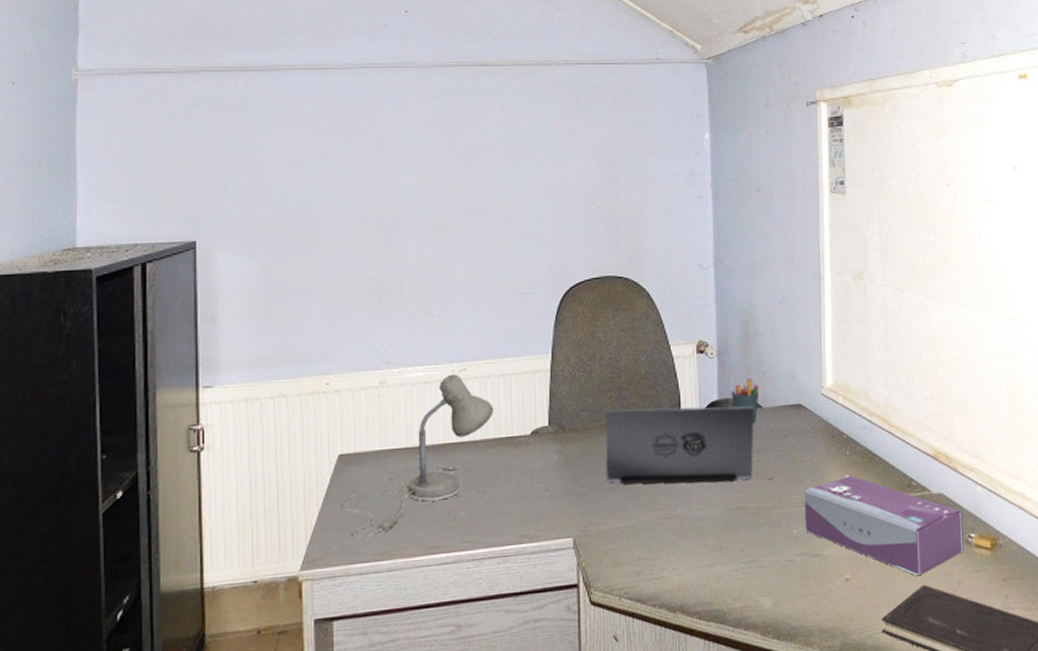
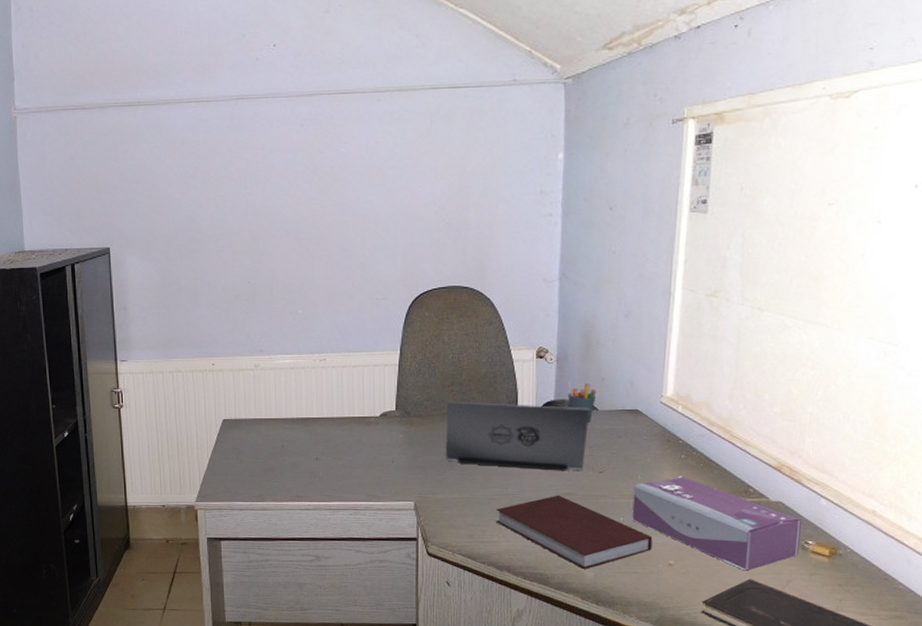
desk lamp: present [341,374,494,538] -> none [226,363,348,483]
notebook: none [665,510,828,597] -> present [496,495,653,569]

